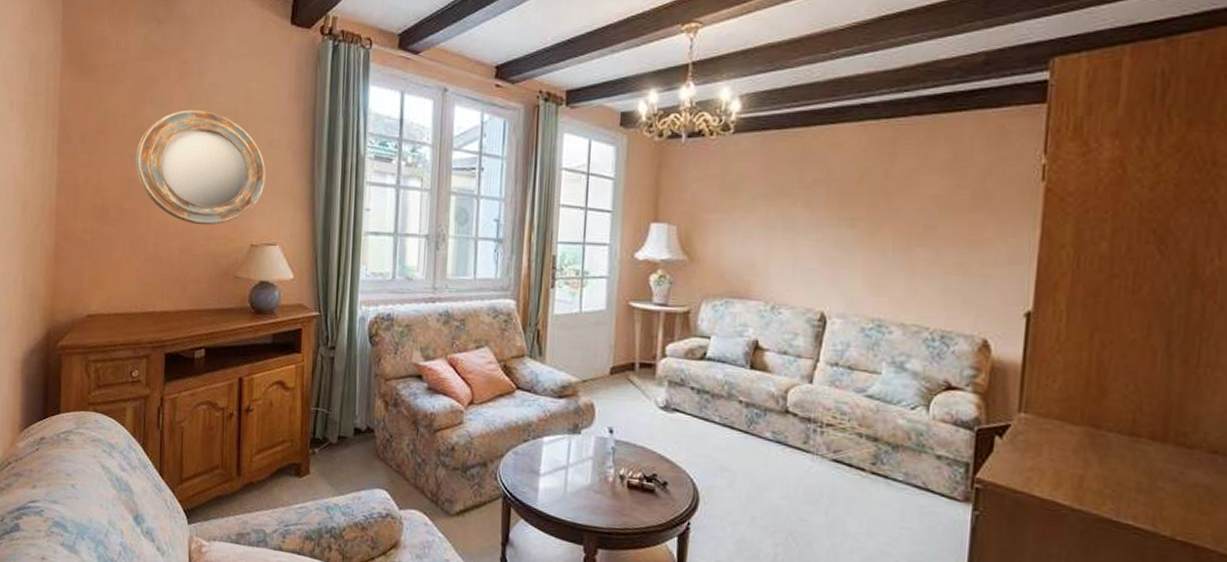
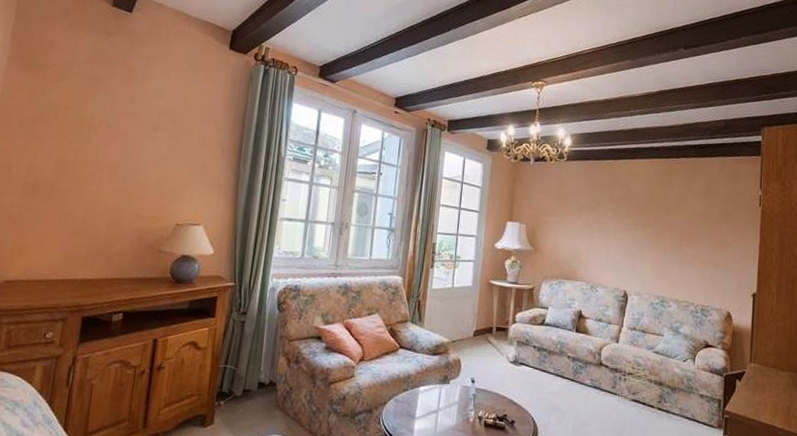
home mirror: present [135,109,266,226] -> none [71,108,196,206]

